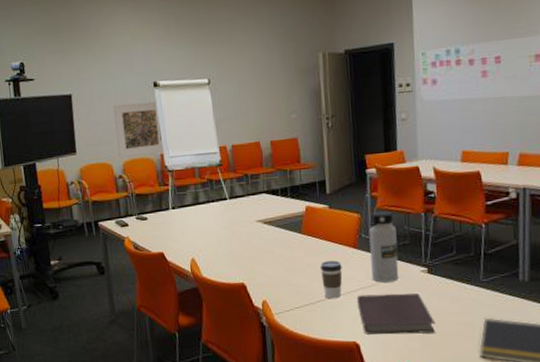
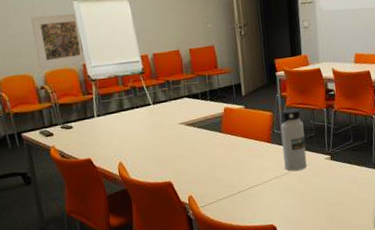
coffee cup: present [320,260,343,299] -> none [239,155,259,189]
notebook: present [356,293,436,335] -> none [272,178,339,217]

